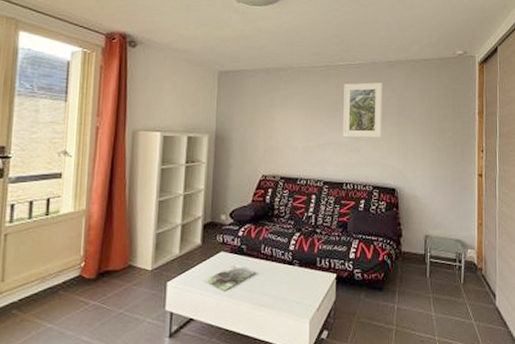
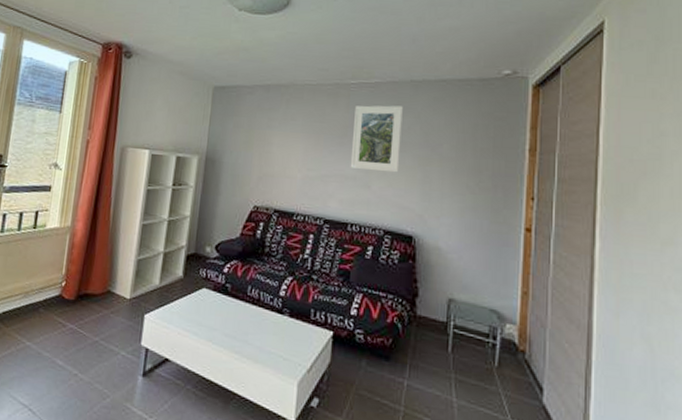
magazine: present [203,264,257,291] -> none [182,304,241,334]

